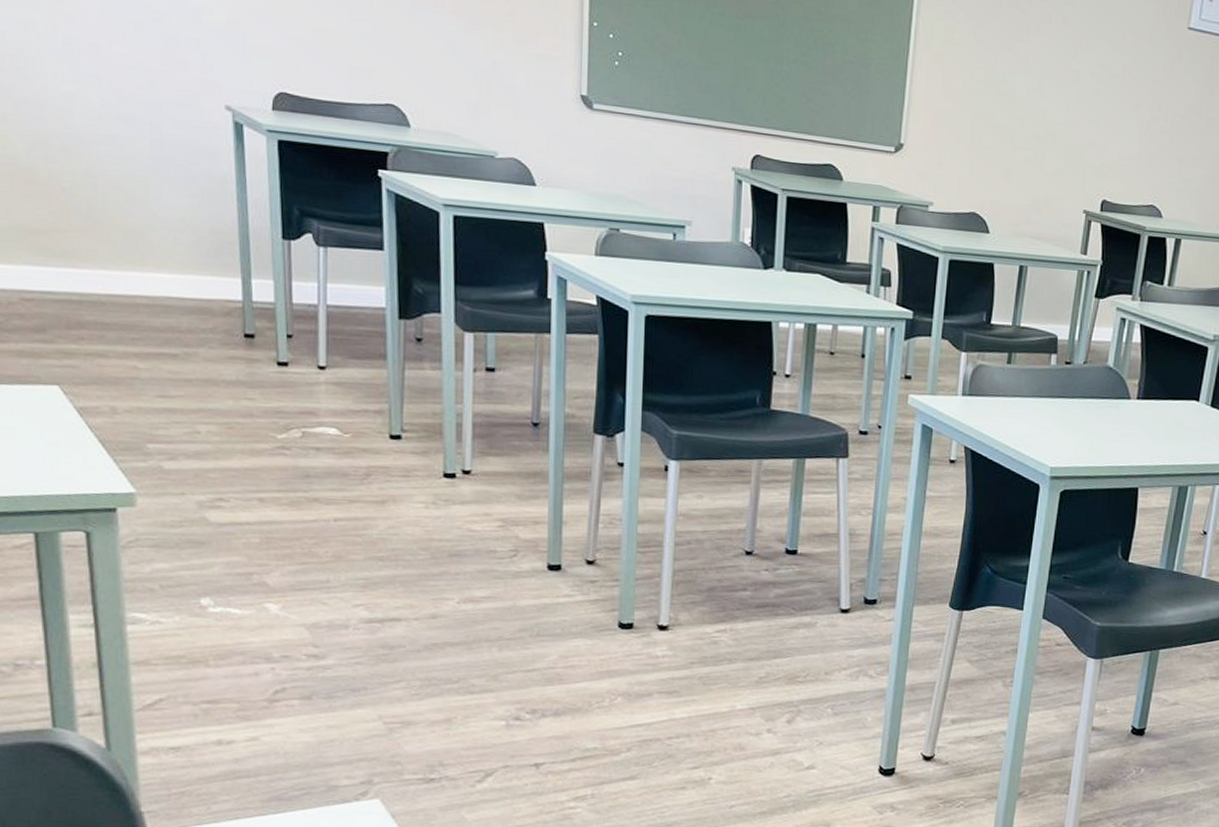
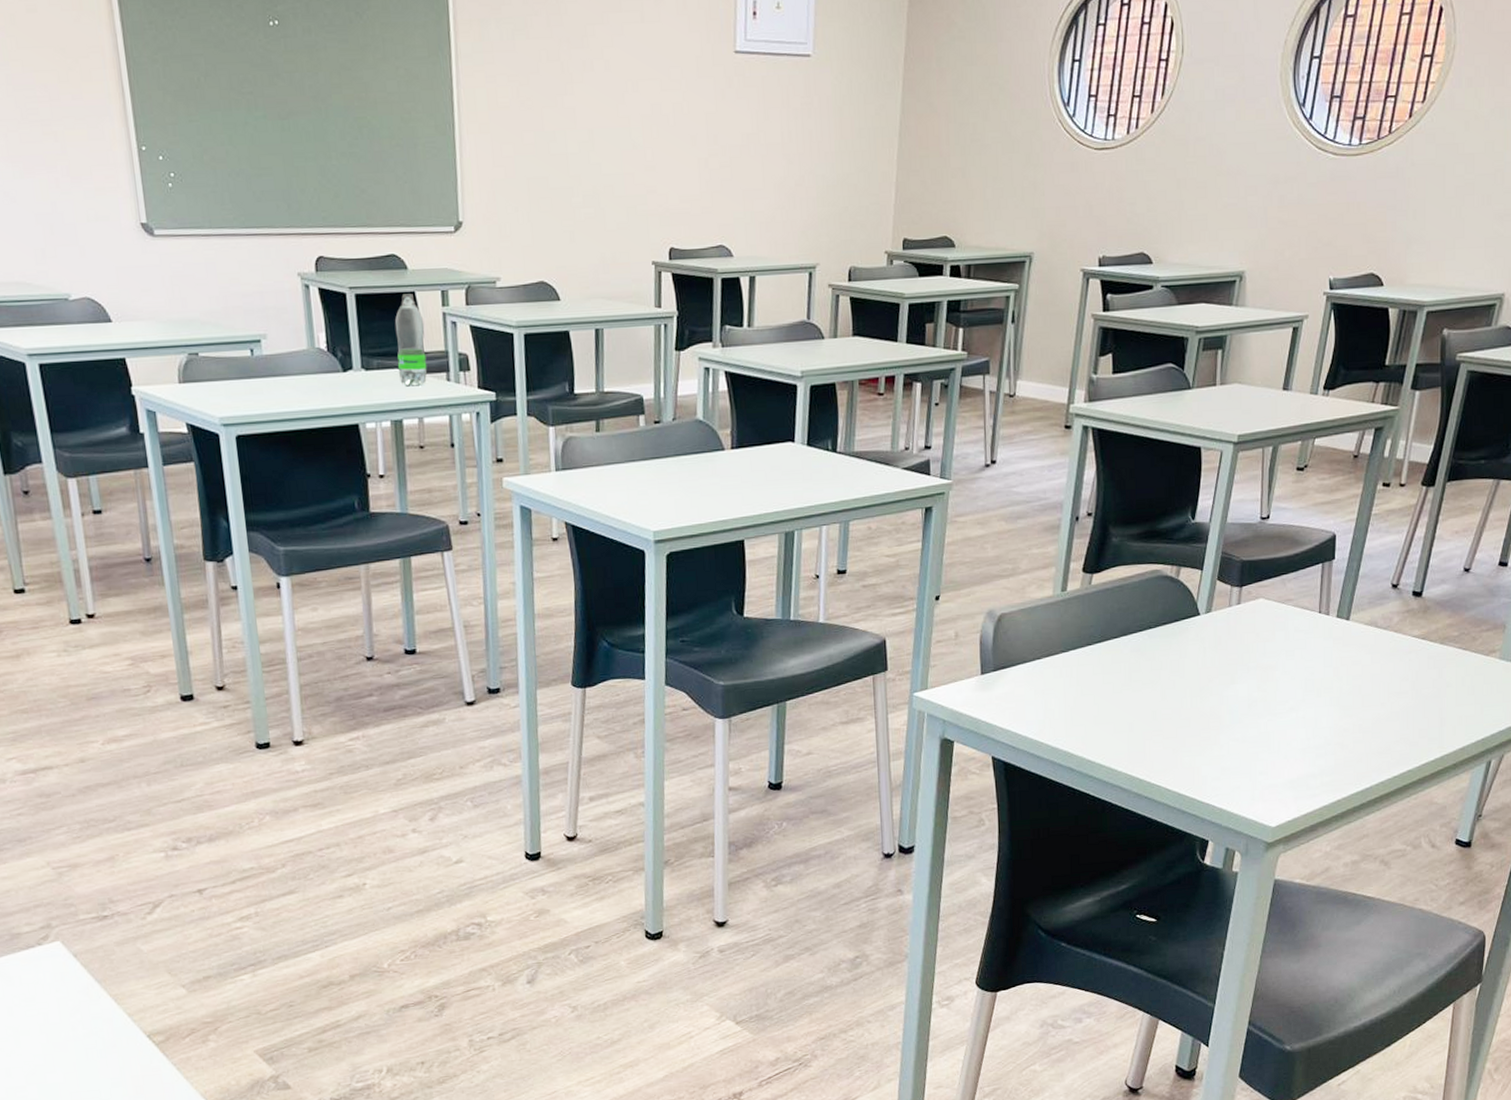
bottle: none [819,203,852,294] -> present [395,293,428,387]

